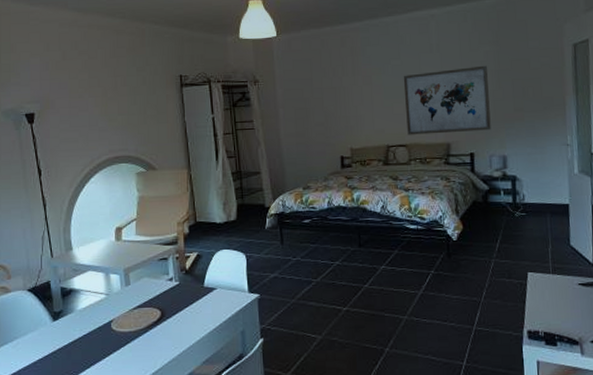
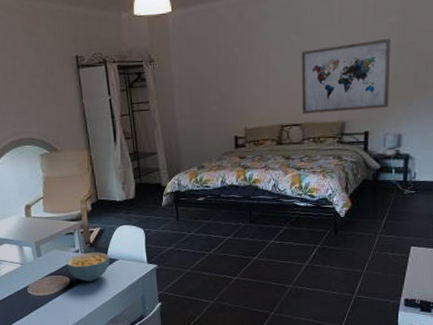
cereal bowl: none [158,280,207,314] -> present [66,252,110,281]

